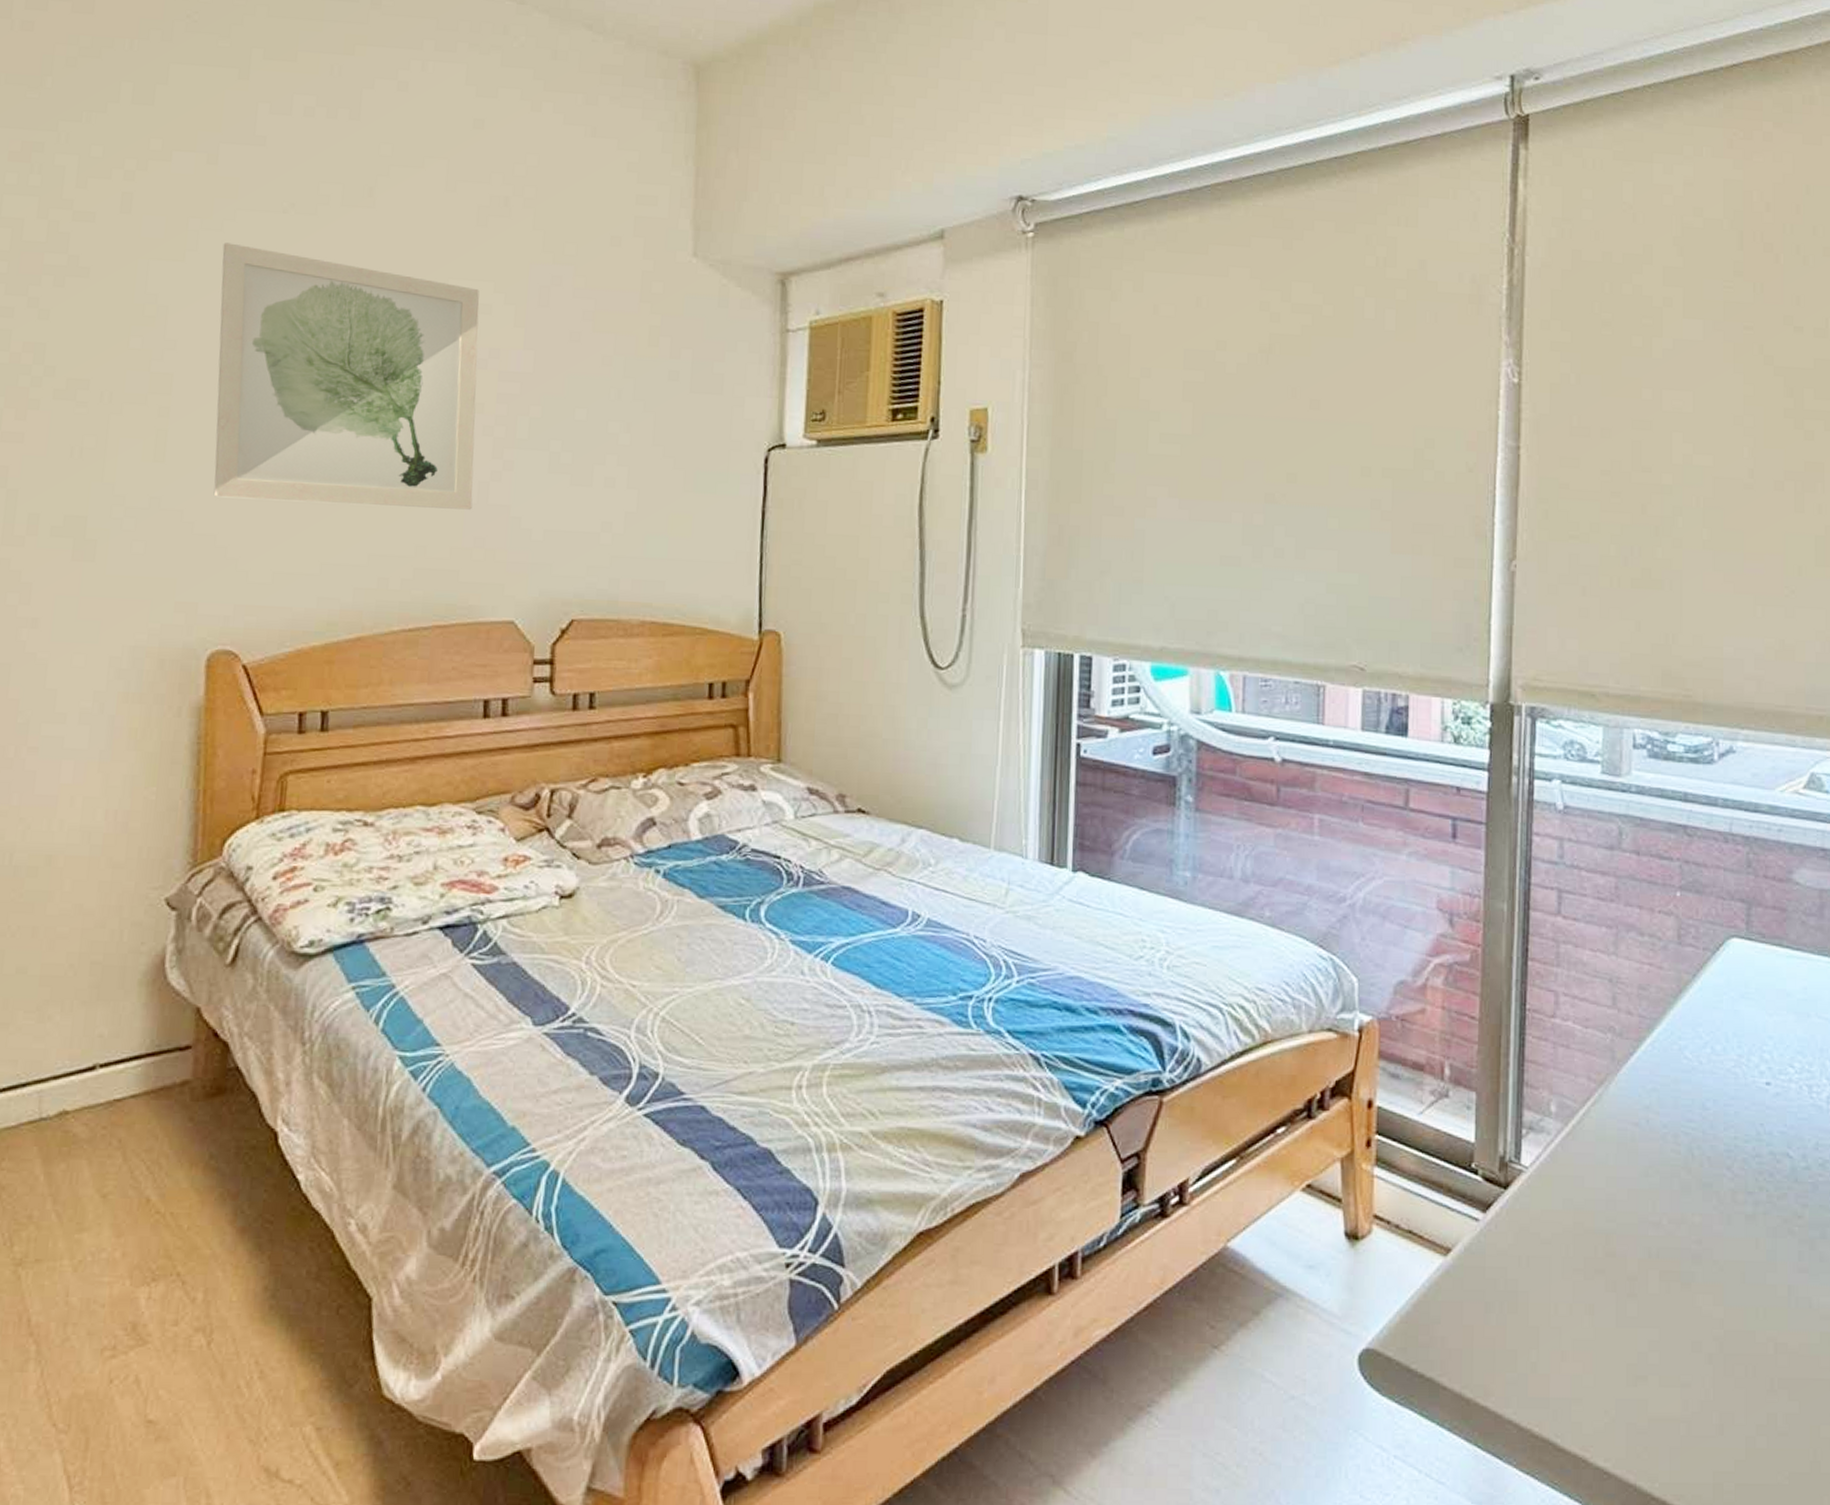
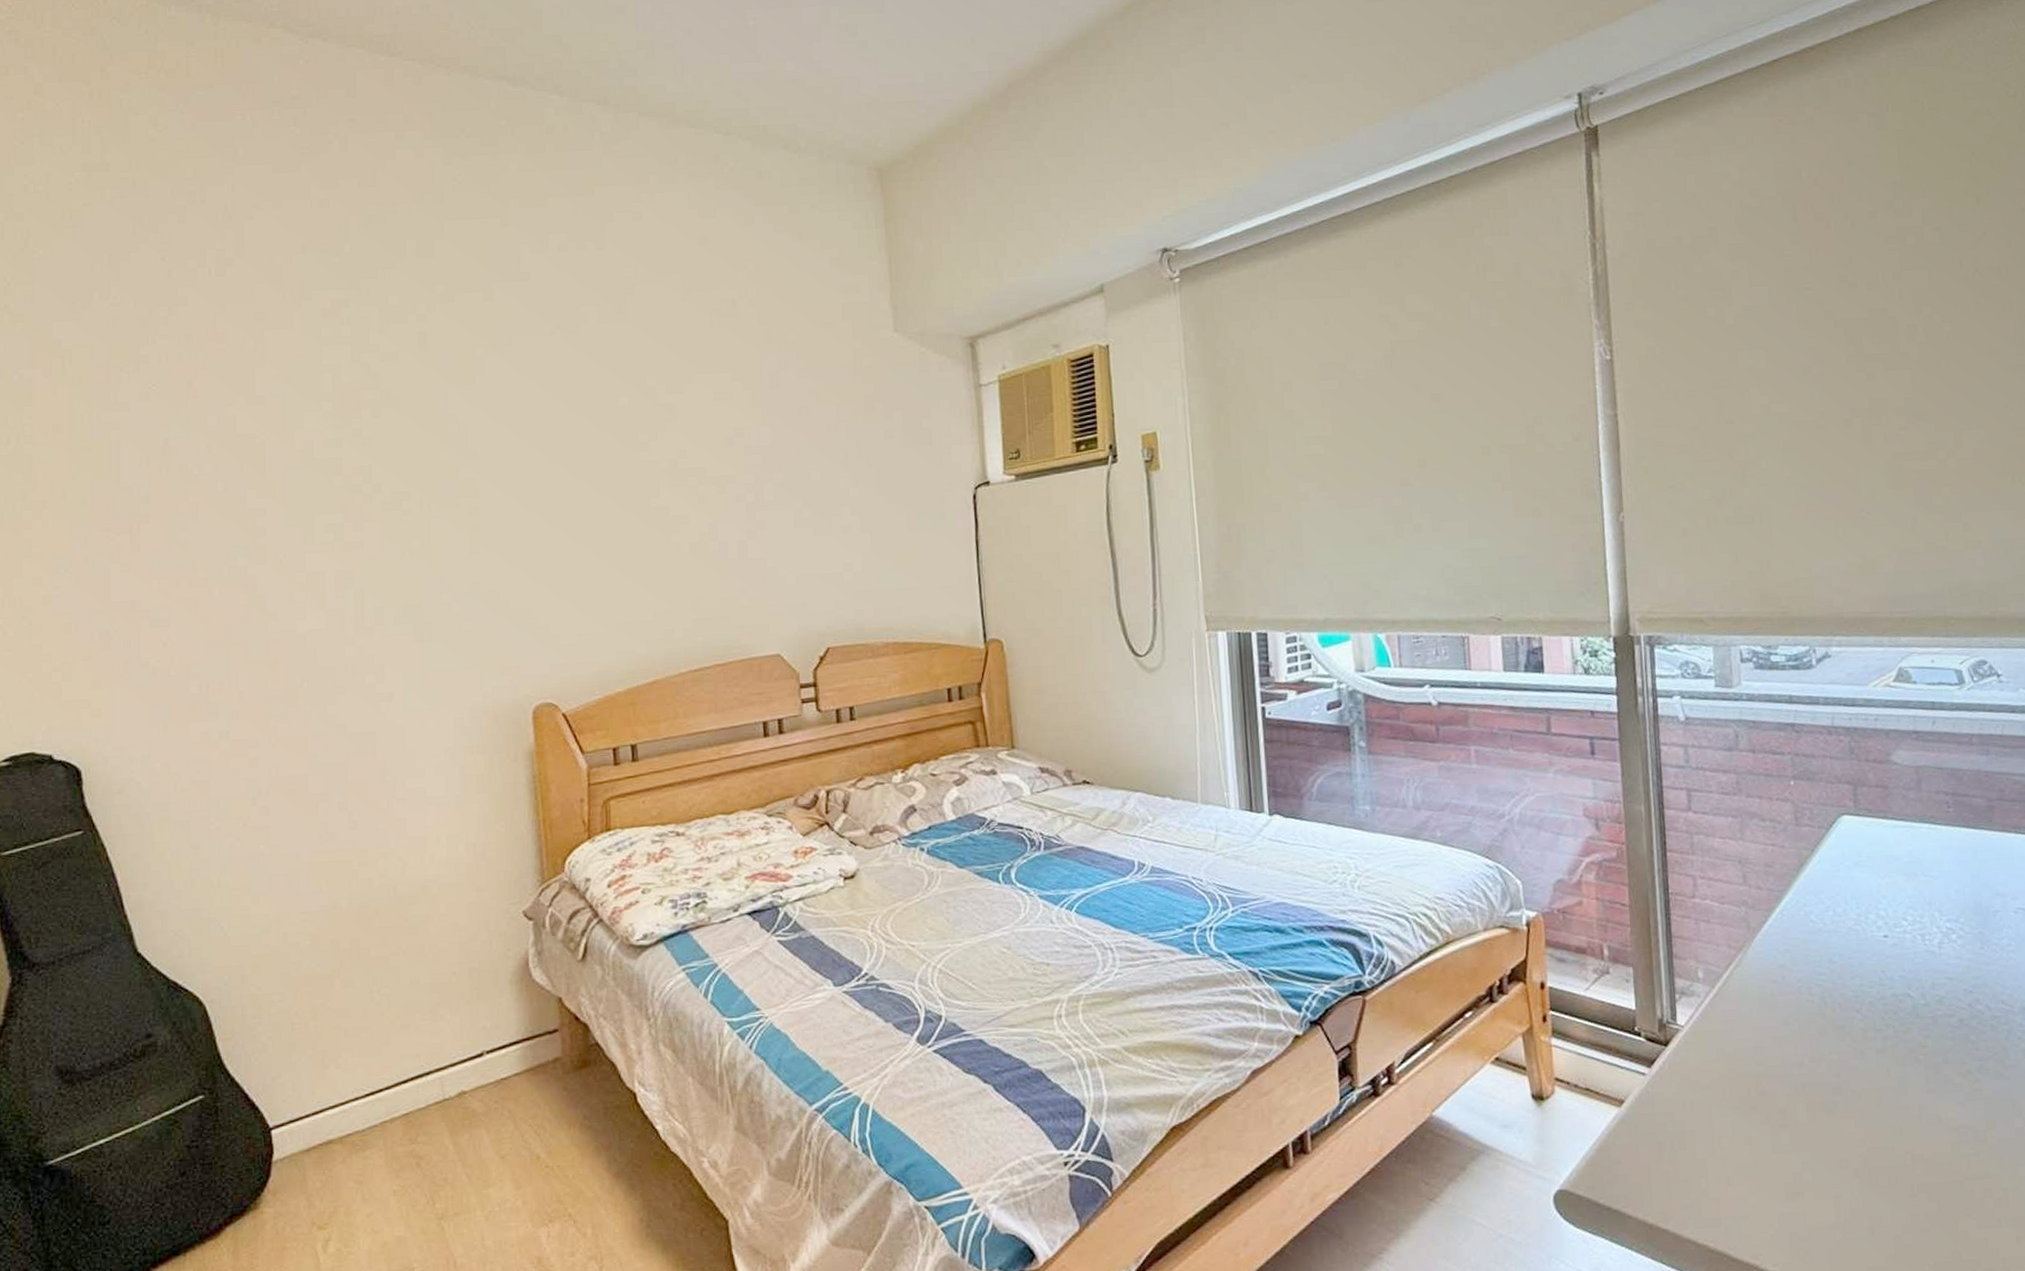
wall art: present [213,243,479,510] -> none [505,365,735,577]

